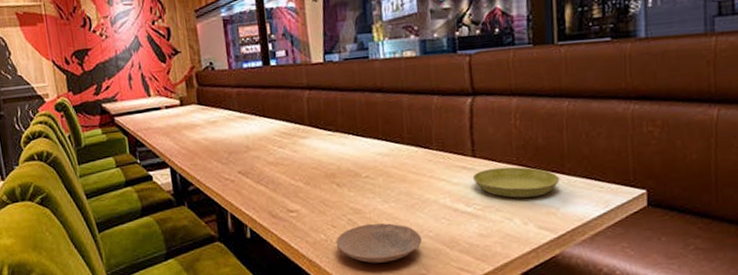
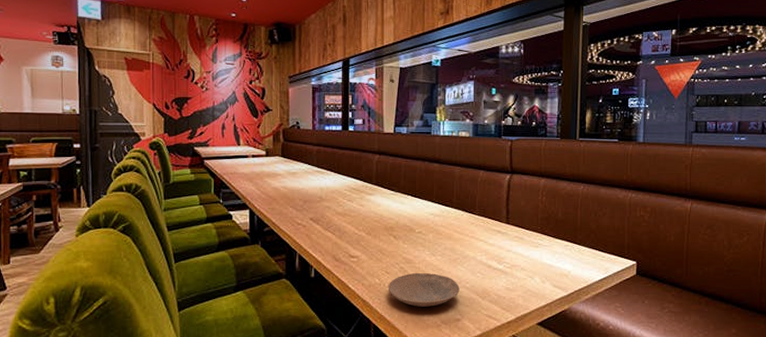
saucer: present [472,167,560,198] -> none [505,234,573,260]

